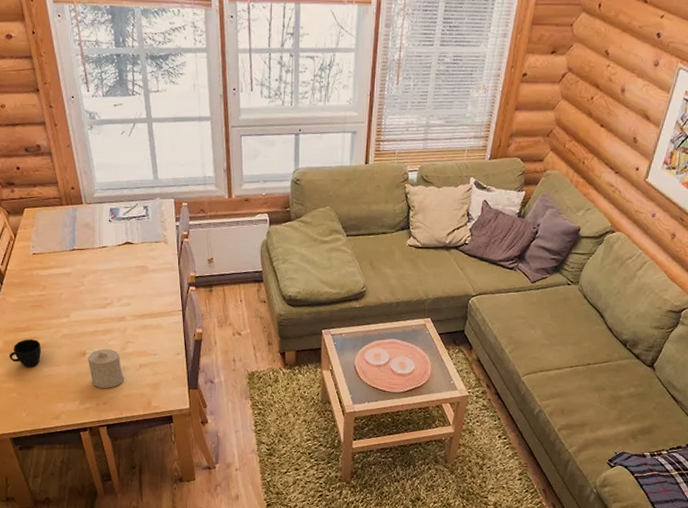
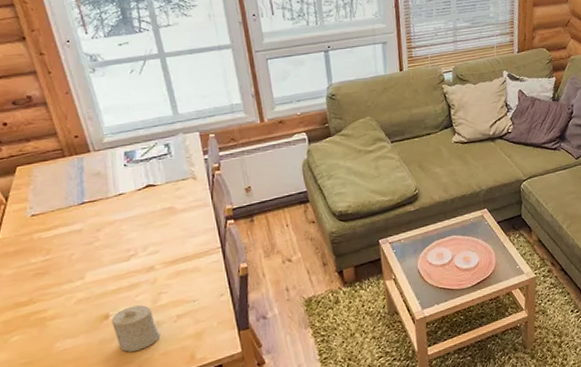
cup: present [9,339,41,368] -> none [7,312,51,348]

